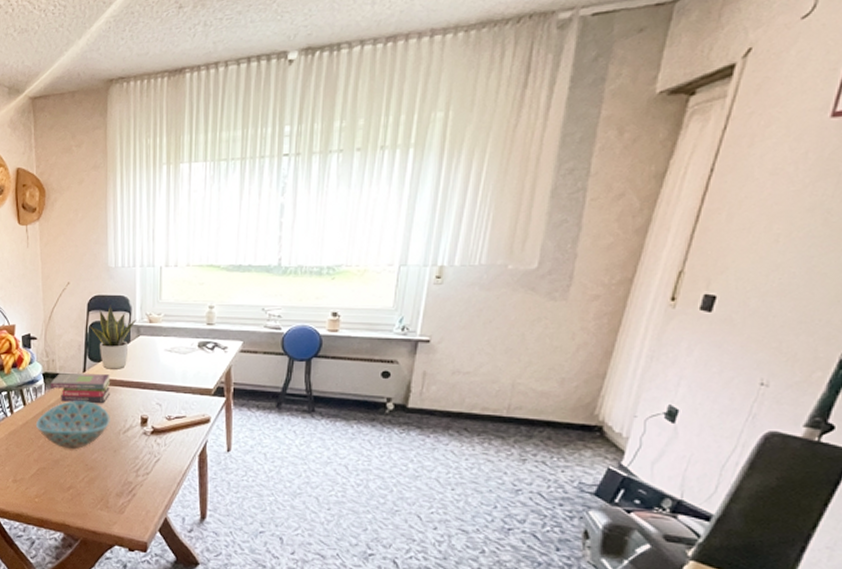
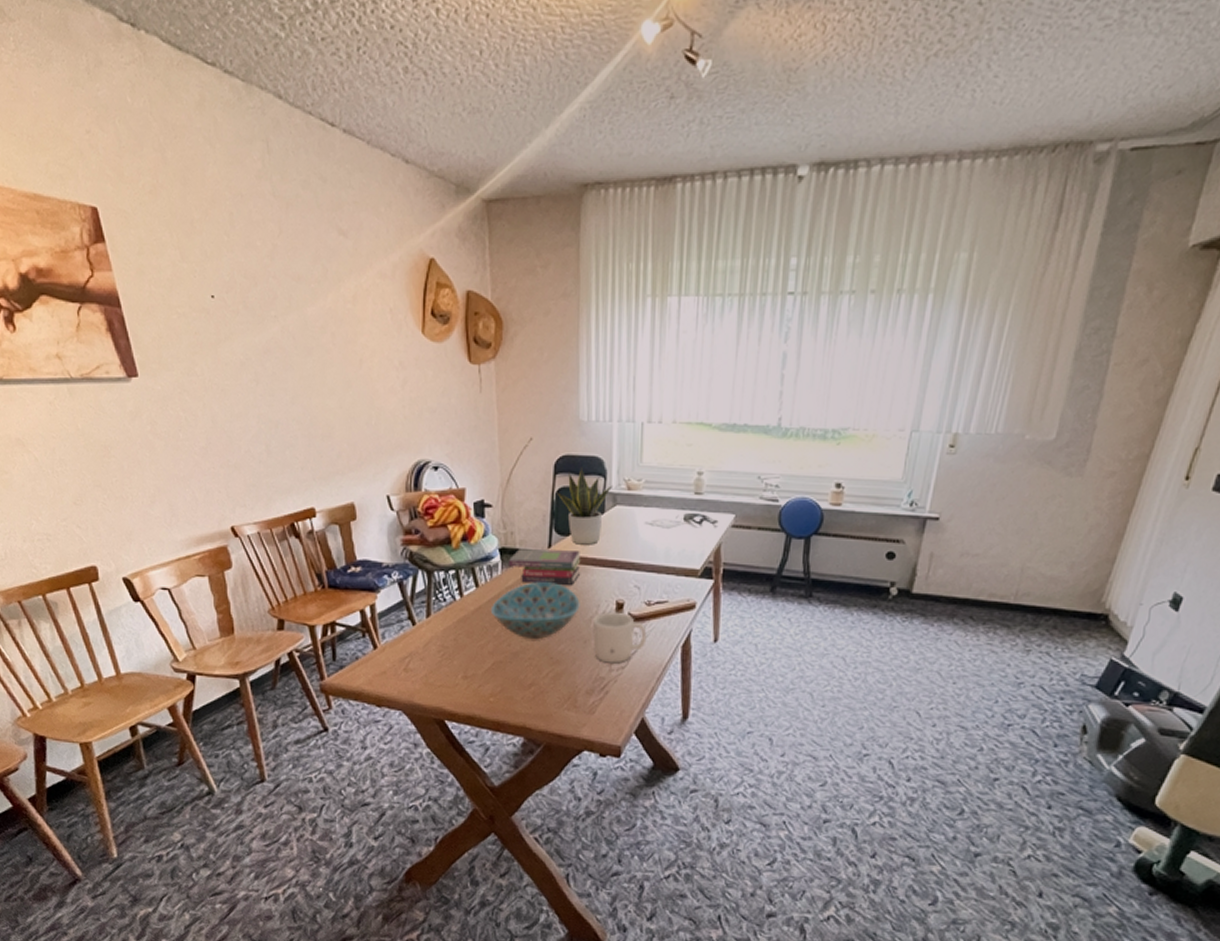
mug: none [121,425,168,470] -> present [593,611,647,664]

